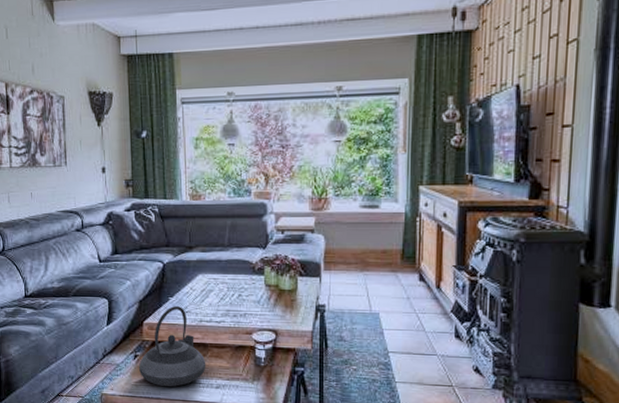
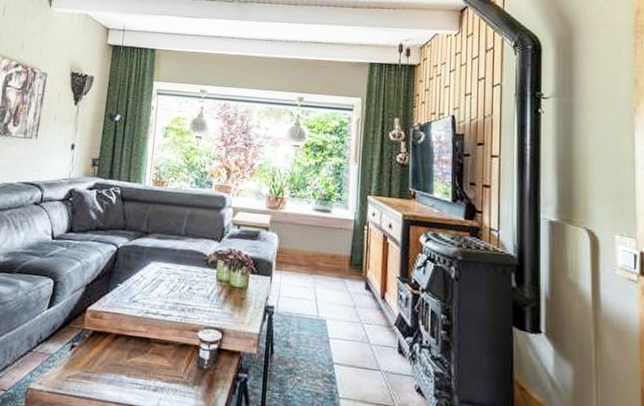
teapot: present [139,306,206,387] -> none [73,294,147,386]

